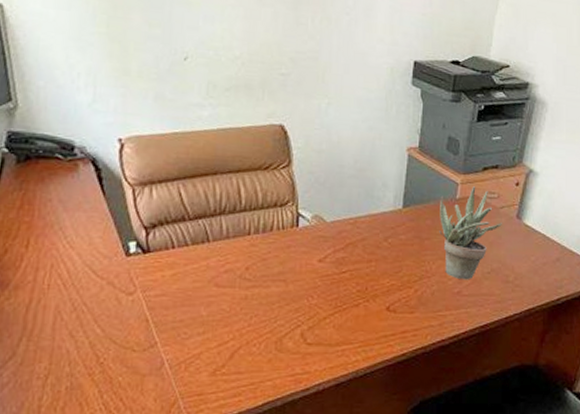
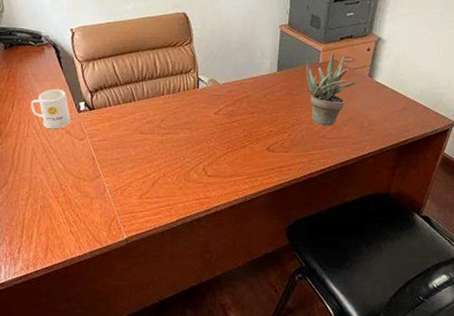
mug: none [55,222,116,279] -> present [31,89,71,129]

